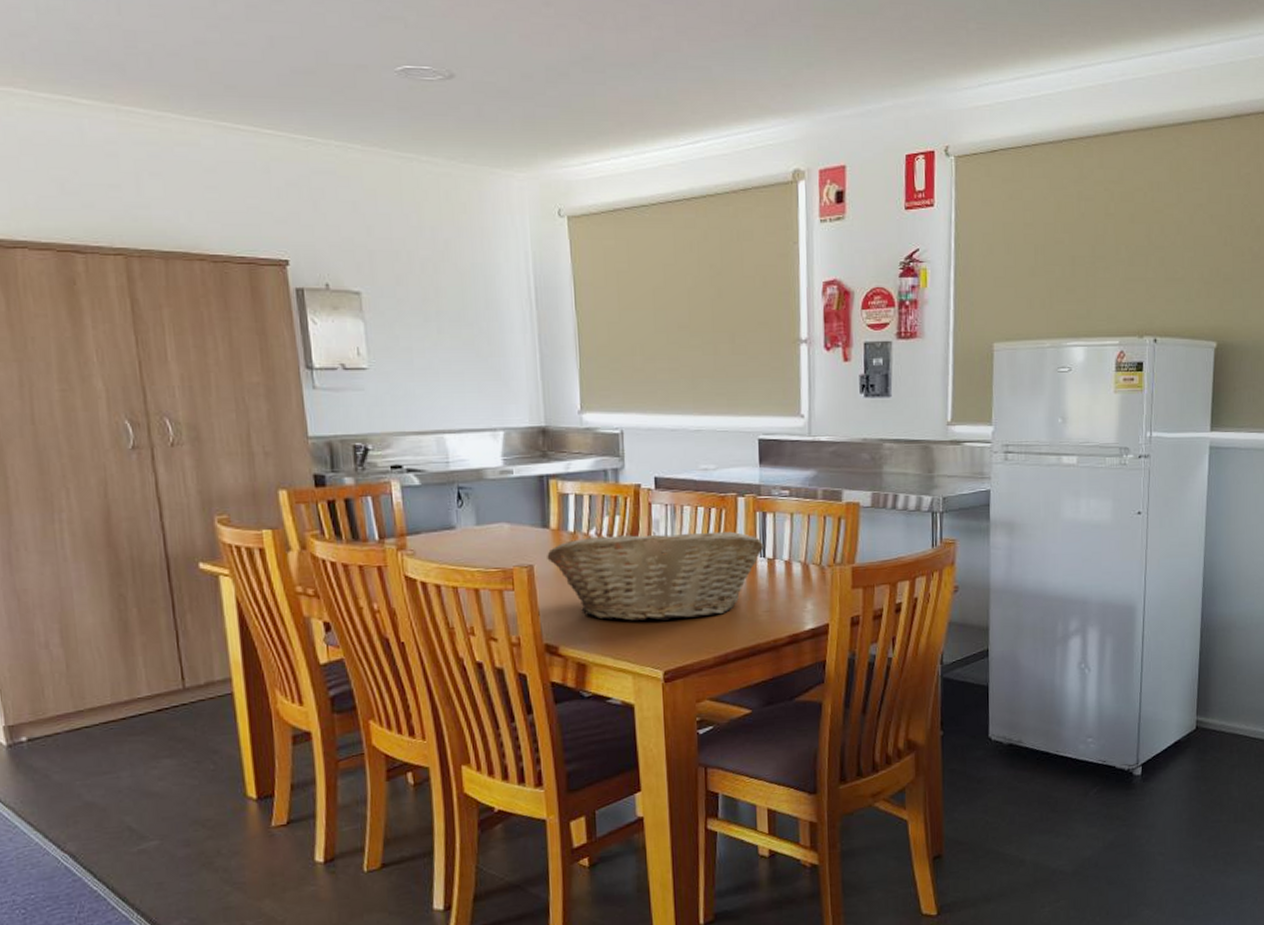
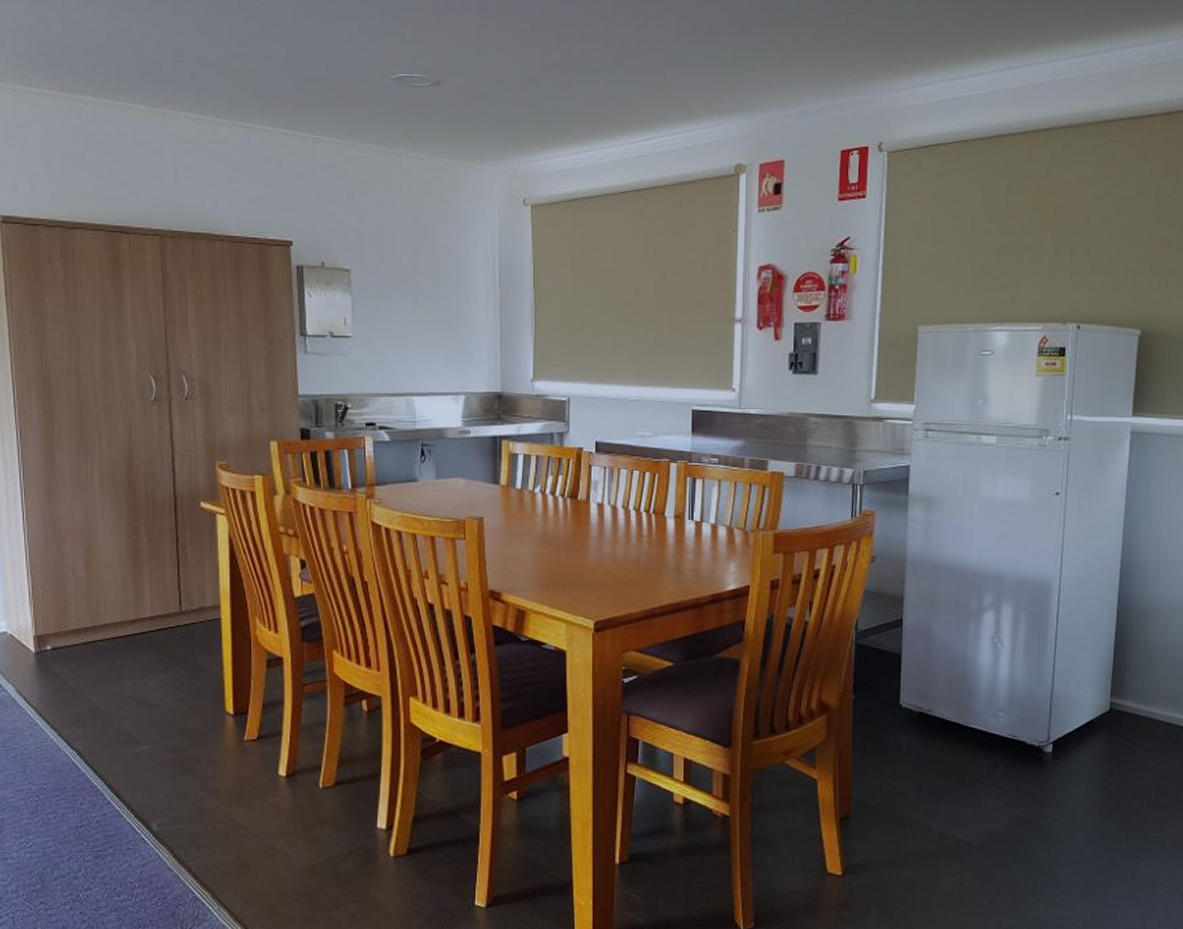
fruit basket: present [547,531,764,621] -> none [496,491,693,574]

